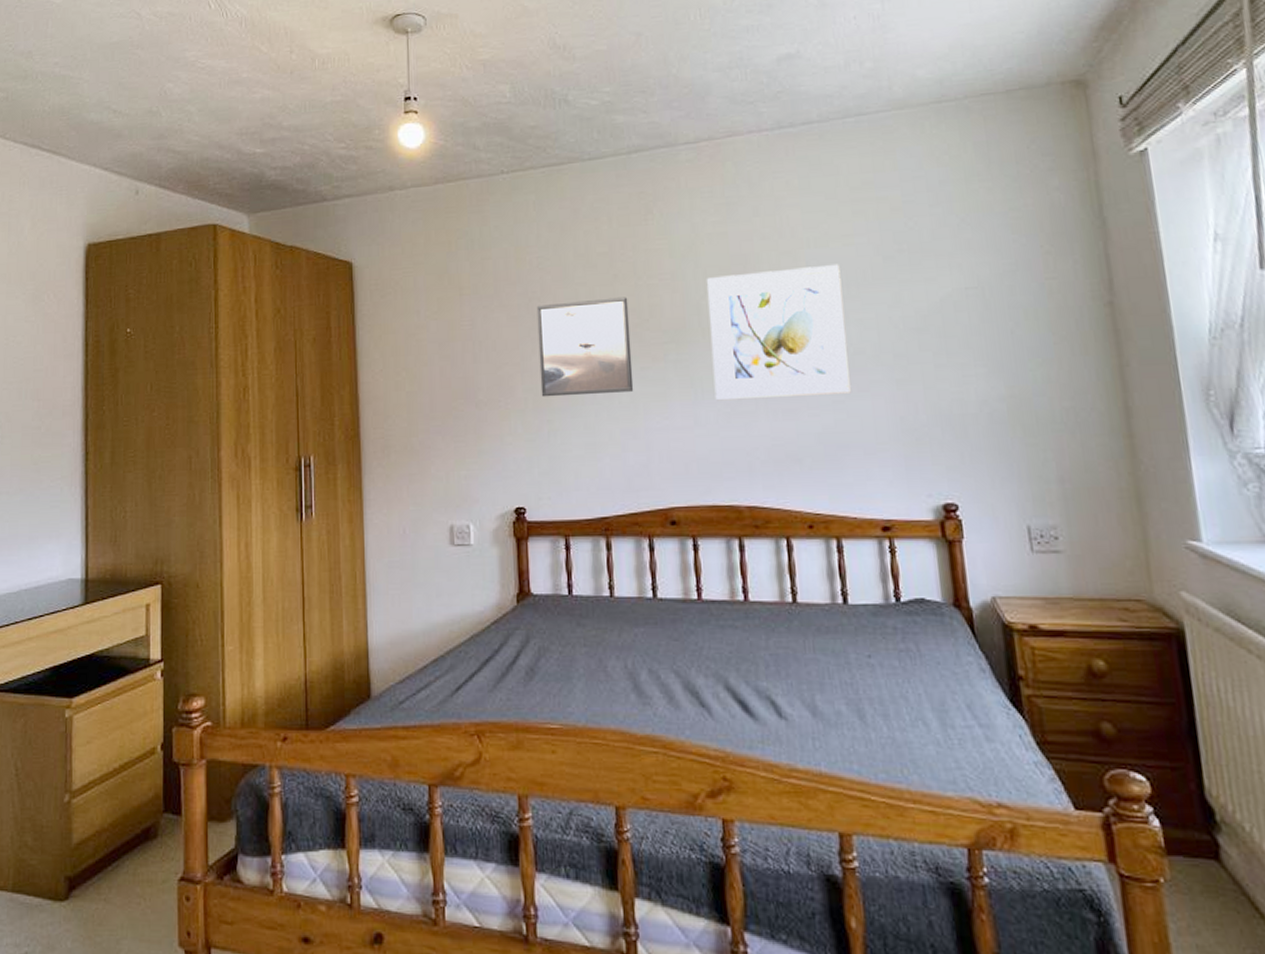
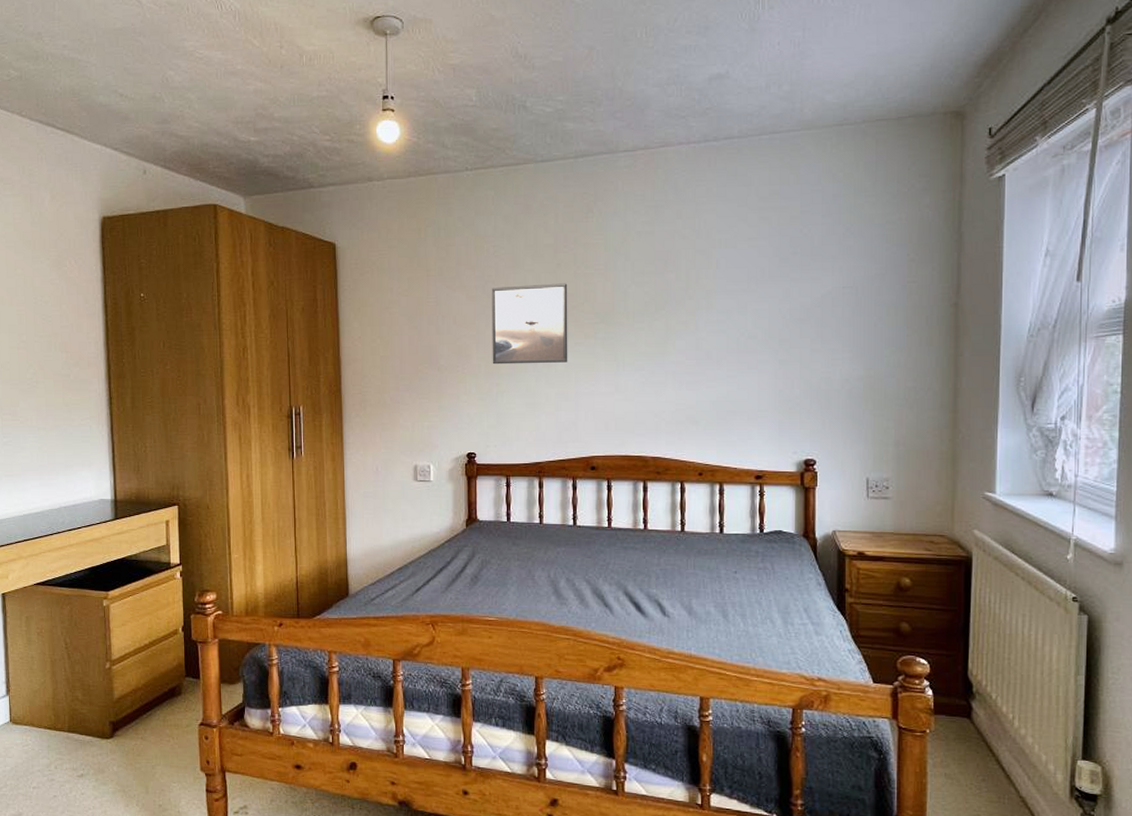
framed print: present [706,264,852,401] -> none [633,262,744,373]

